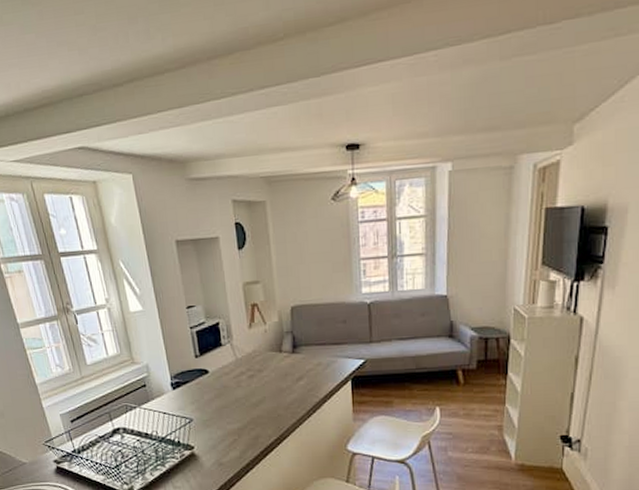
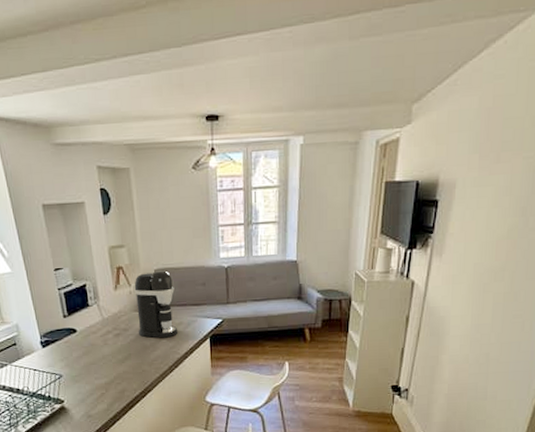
coffee maker: none [269,306,317,380] -> present [134,269,178,338]

